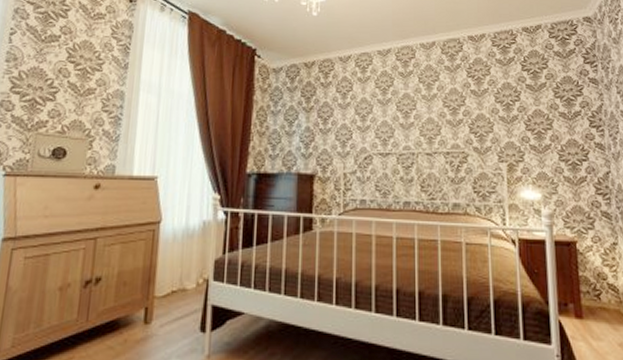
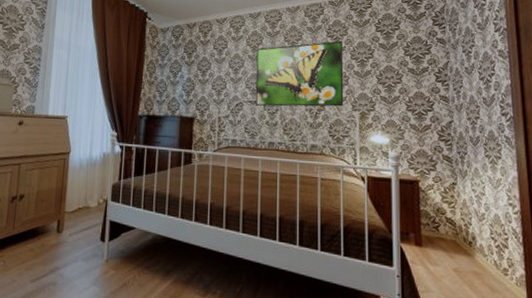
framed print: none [387,82,489,159] -> present [255,41,344,107]

